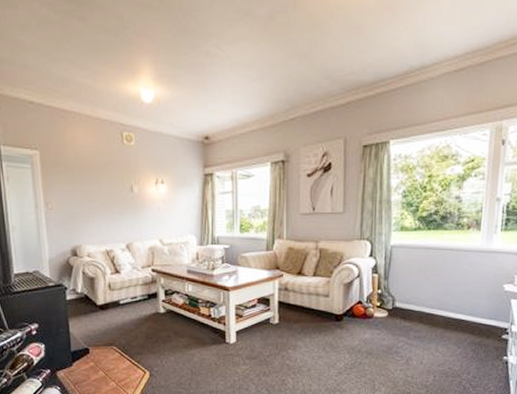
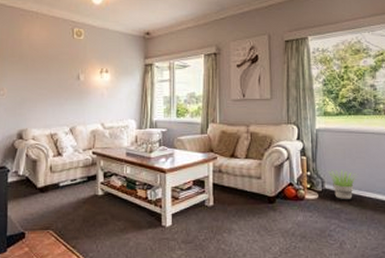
potted plant: none [401,288,431,318] -> present [329,170,357,200]

